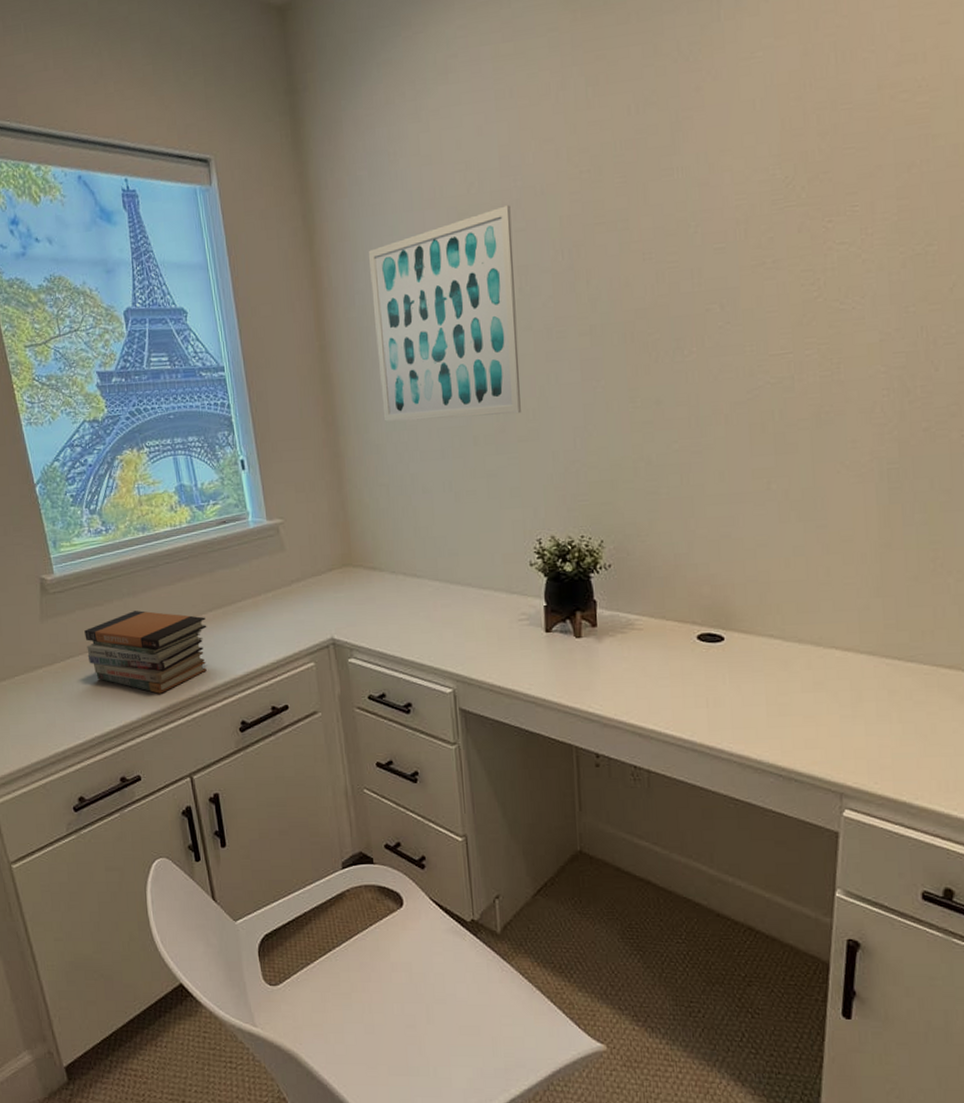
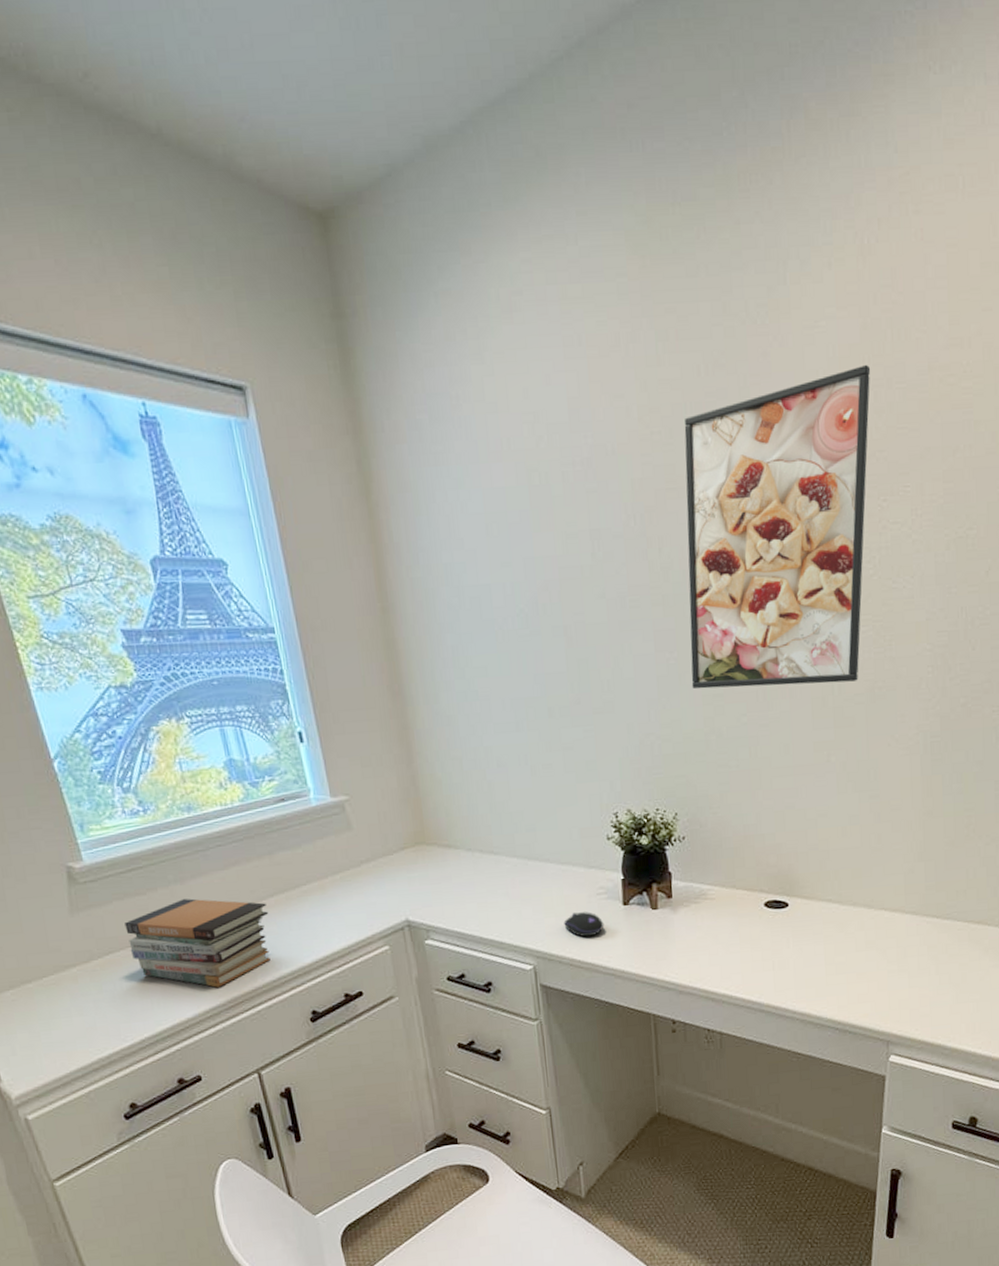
wall art: present [368,205,521,422] -> none [431,463,596,692]
computer mouse: none [484,637,526,663] -> present [563,912,605,937]
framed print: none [613,89,813,417] -> present [684,365,871,689]

